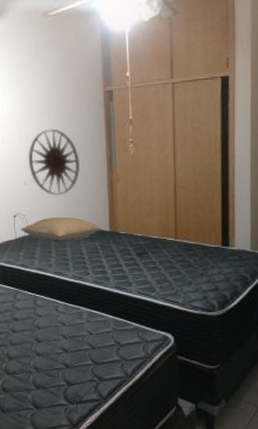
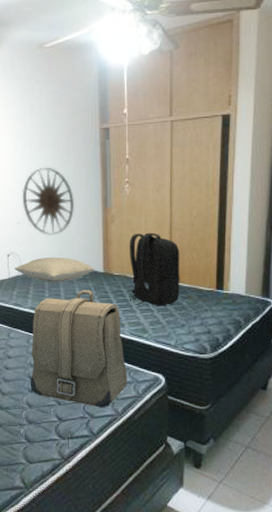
backpack: none [37,249,136,370] -> present [30,290,128,408]
backpack: none [134,191,186,264] -> present [129,232,180,306]

